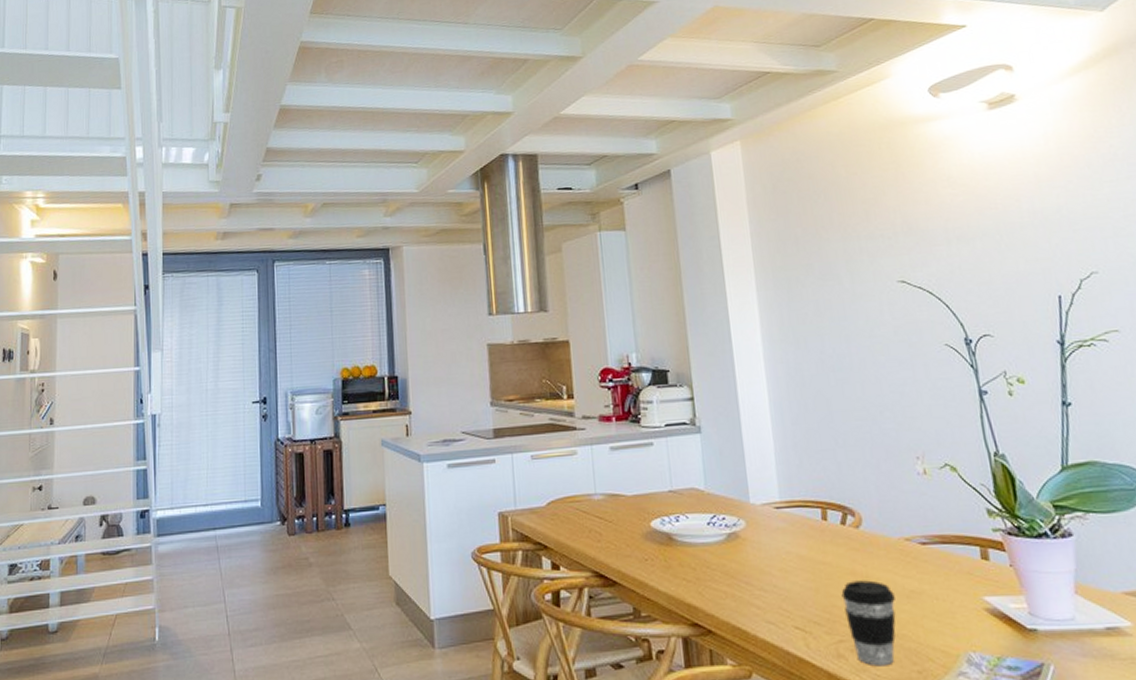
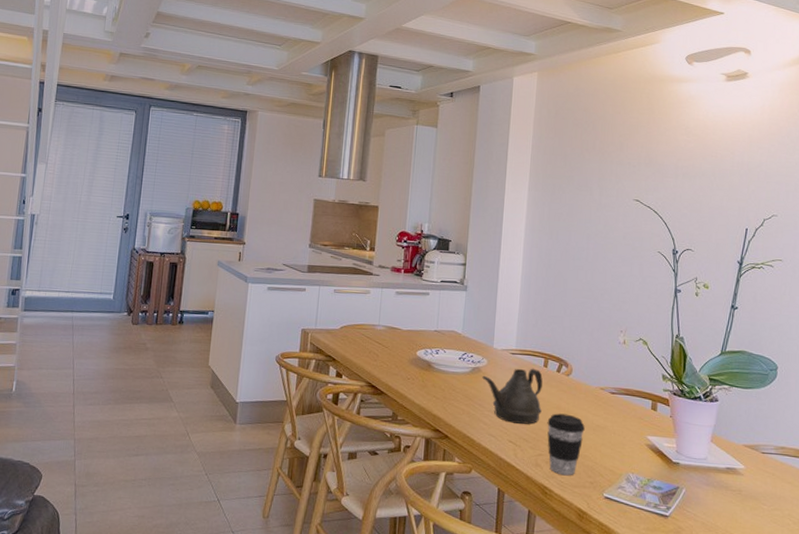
teapot: none [742,523,832,602] -> present [482,368,543,424]

